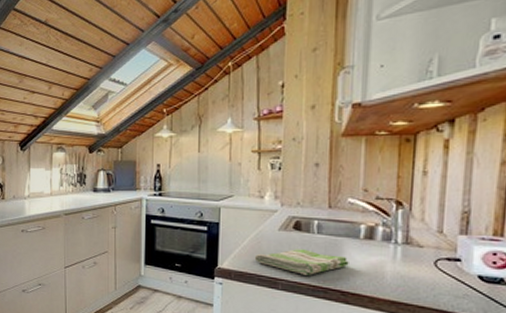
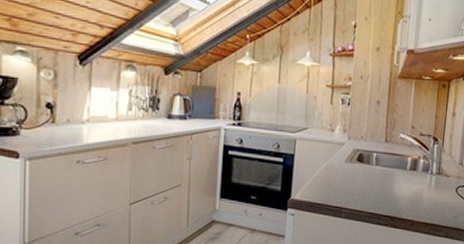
dish towel: present [254,249,349,275] -> none [323,179,398,203]

